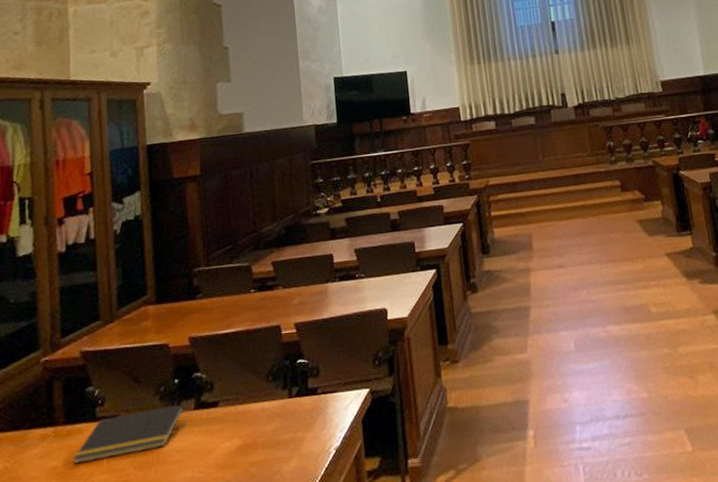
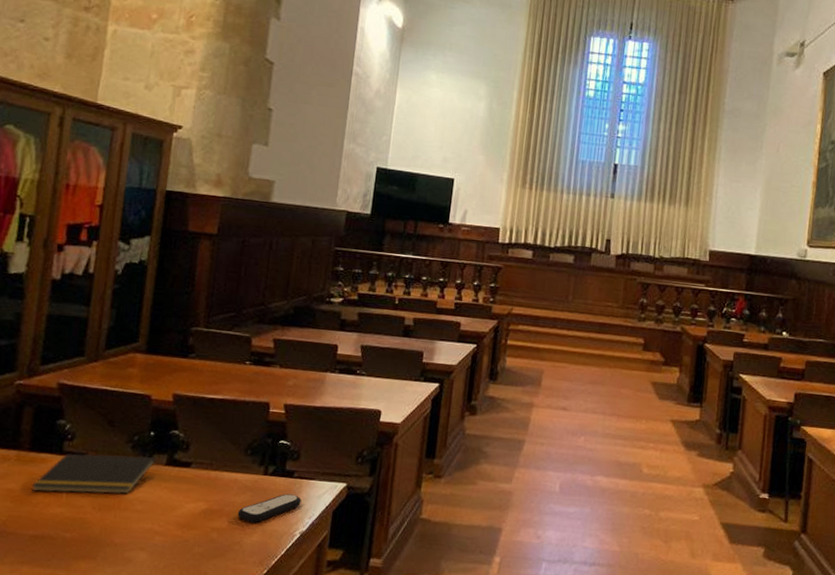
remote control: none [271,411,330,449] -> present [237,494,302,523]

